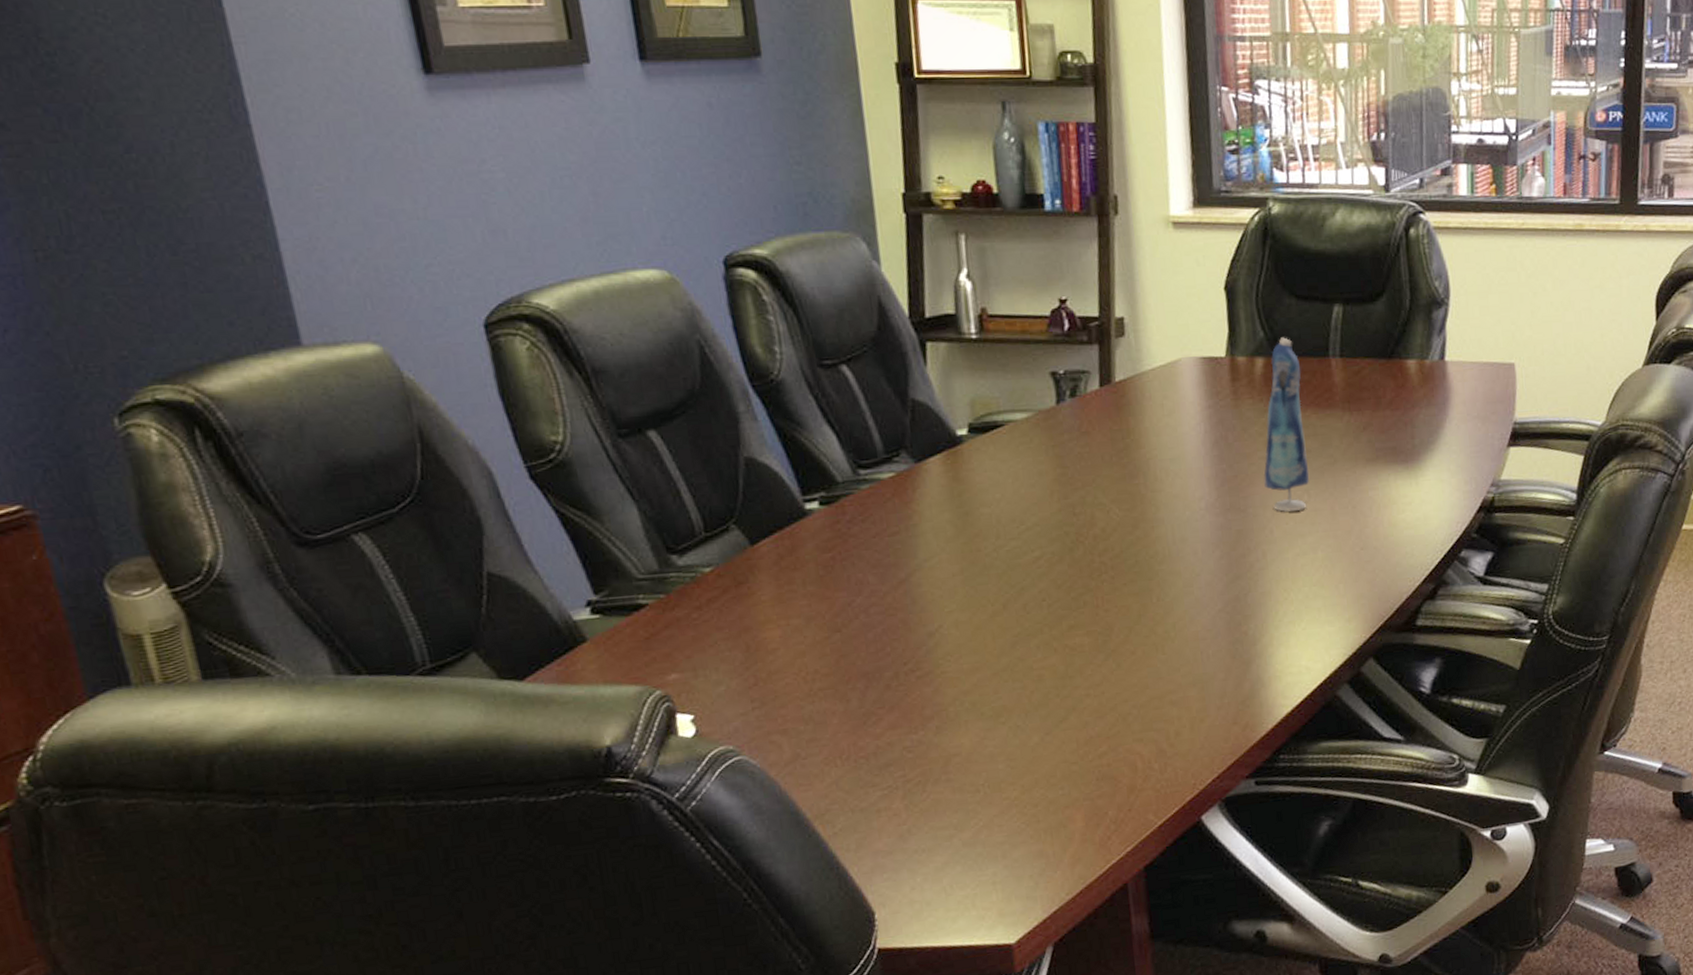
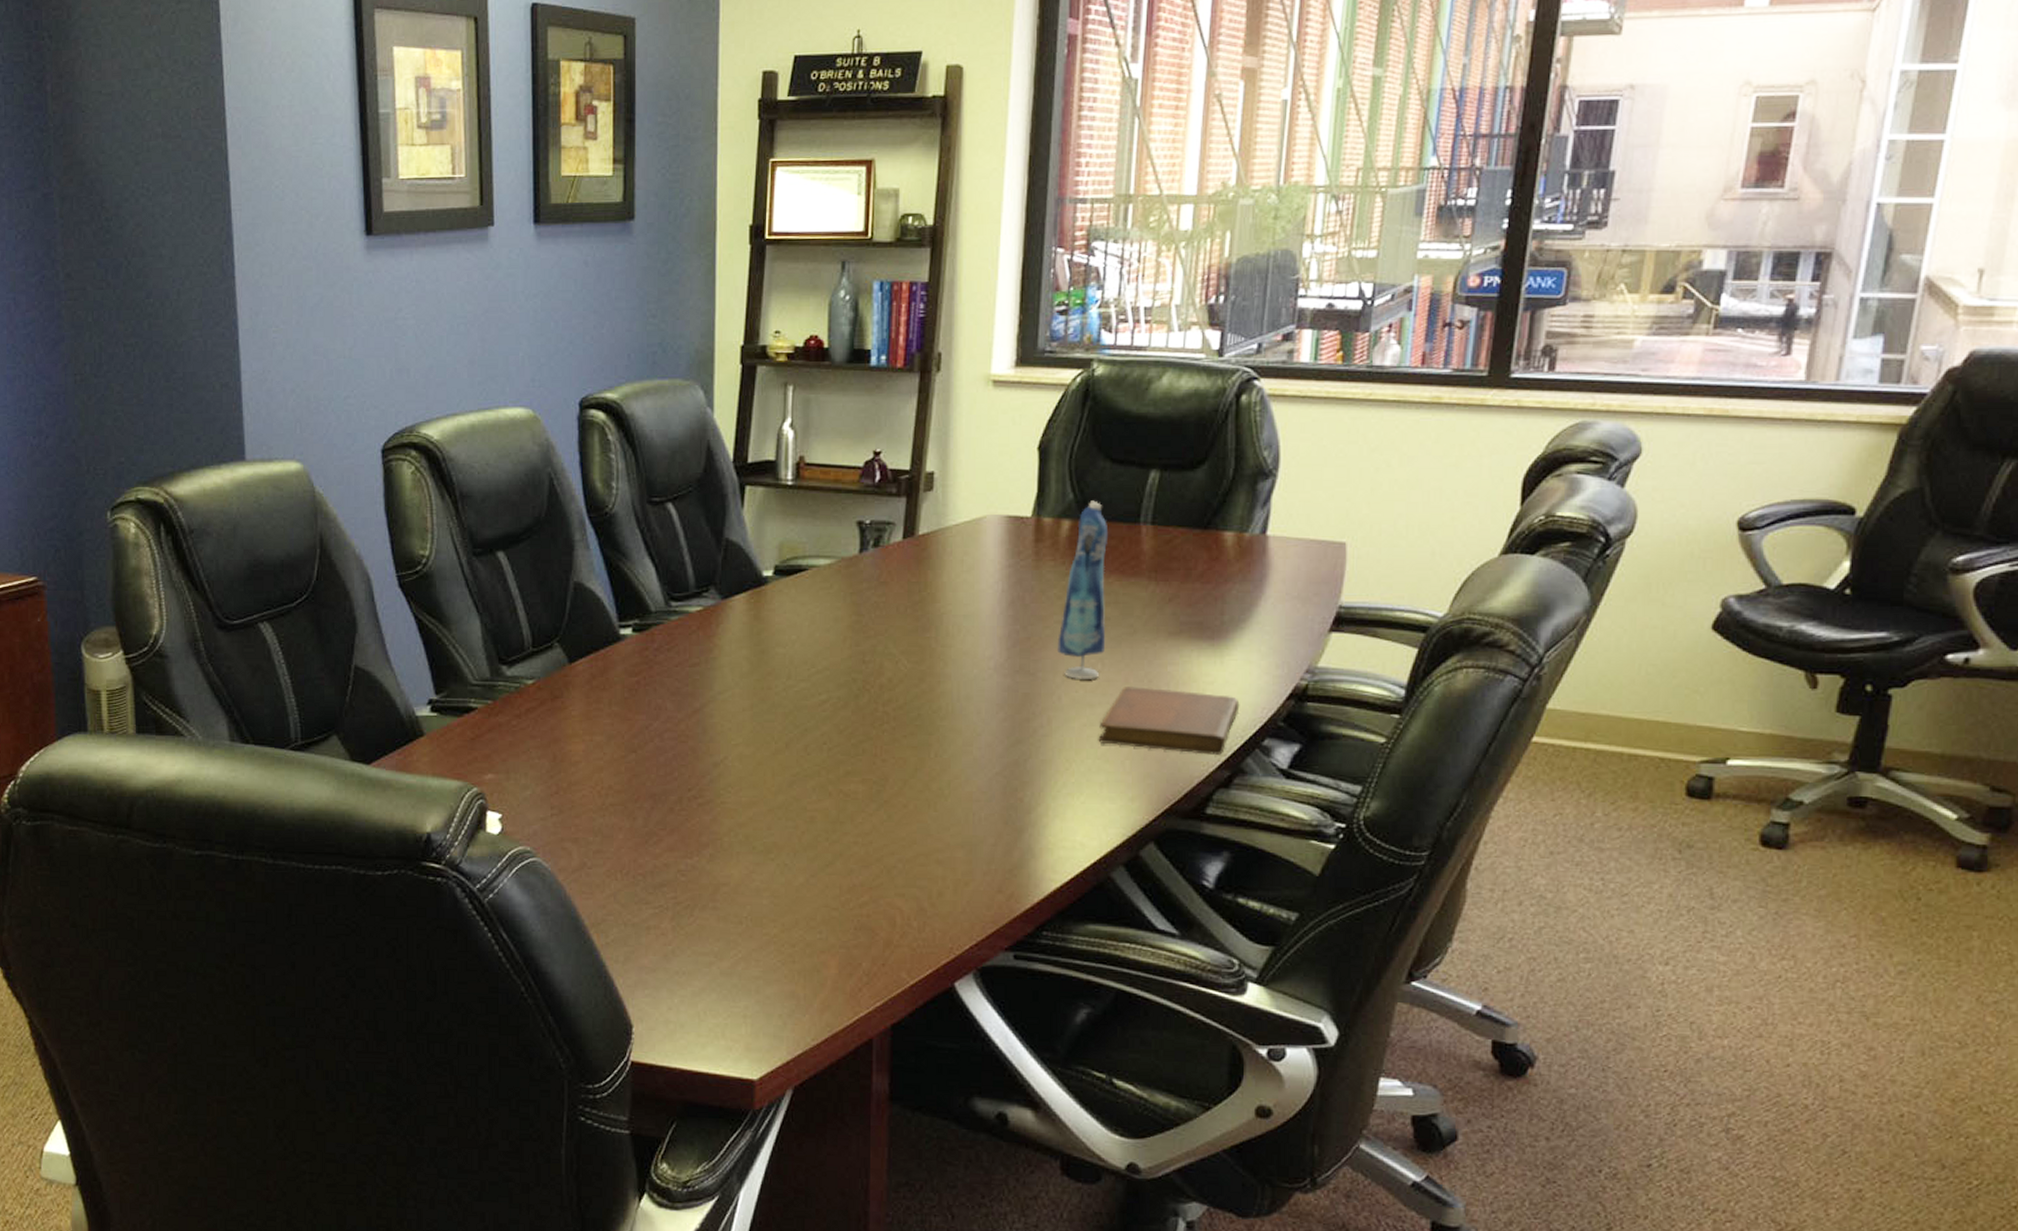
notebook: none [1311,512,1437,572] -> present [1098,686,1240,755]

